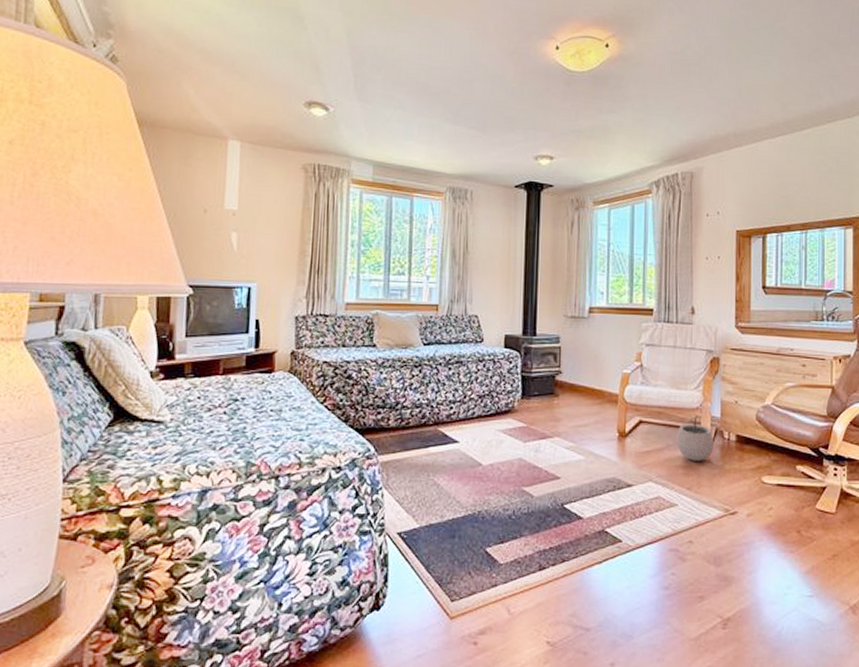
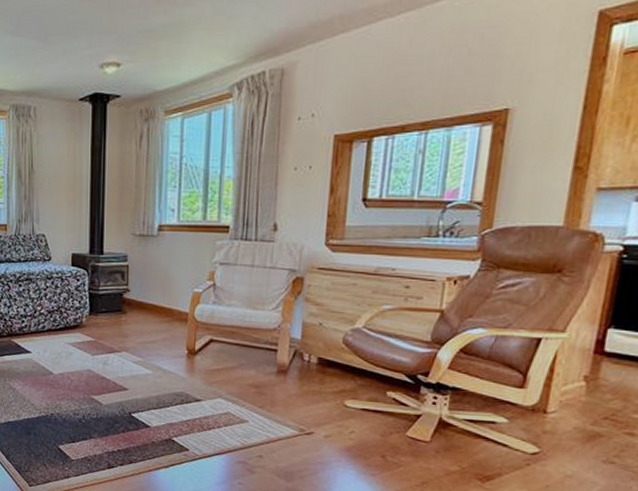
plant pot: present [677,415,713,461] -> none [250,336,291,381]

